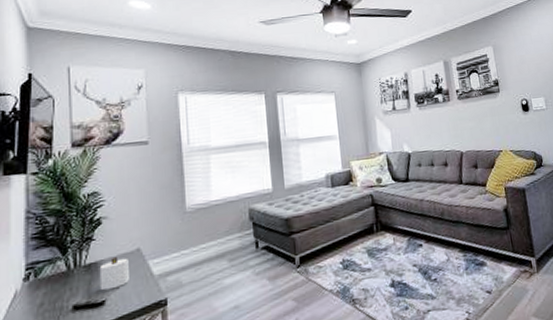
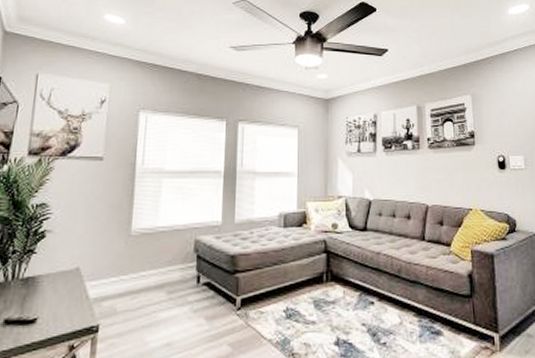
candle: present [99,256,129,291] -> none [33,273,66,308]

